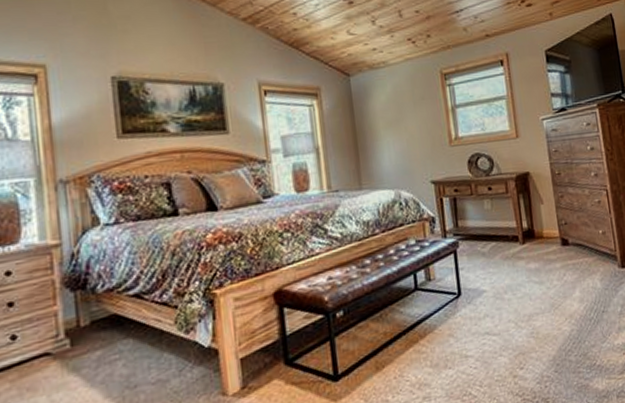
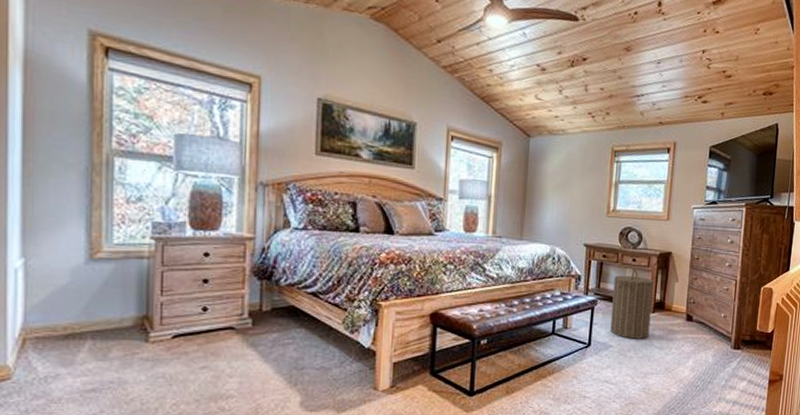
laundry hamper: none [472,200,525,279] -> present [610,270,654,339]

